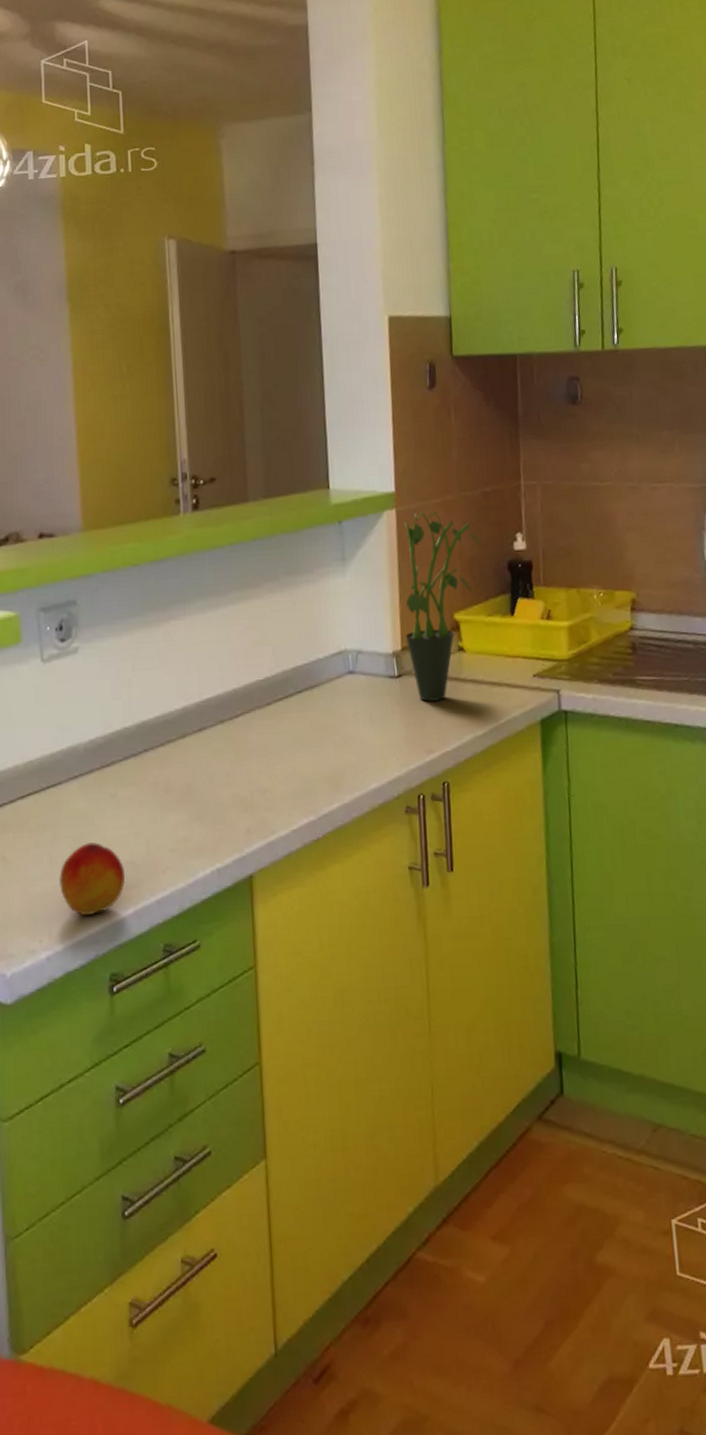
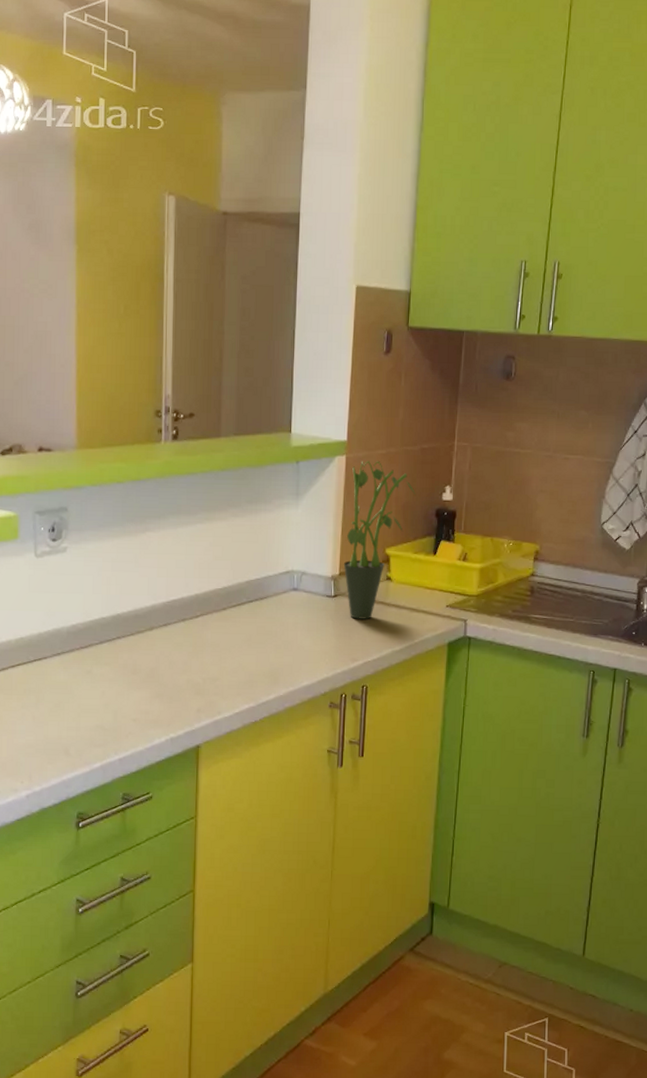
peach: present [59,842,126,916] -> none [40,708,95,766]

